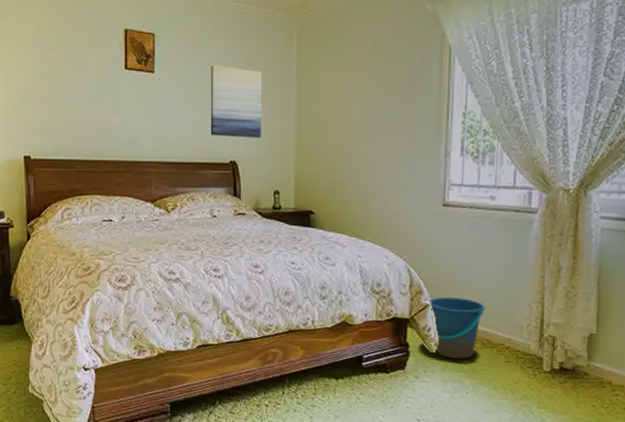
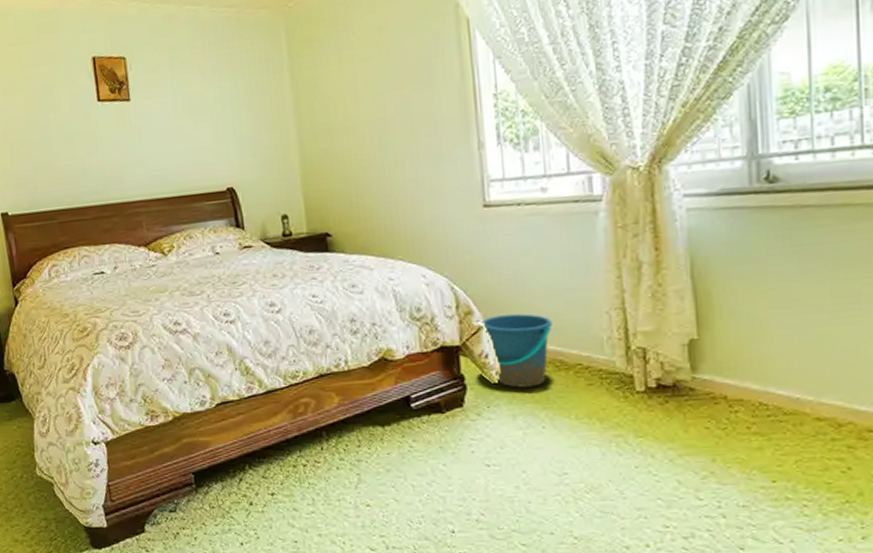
wall art: present [210,65,262,138] -> none [191,80,259,163]

